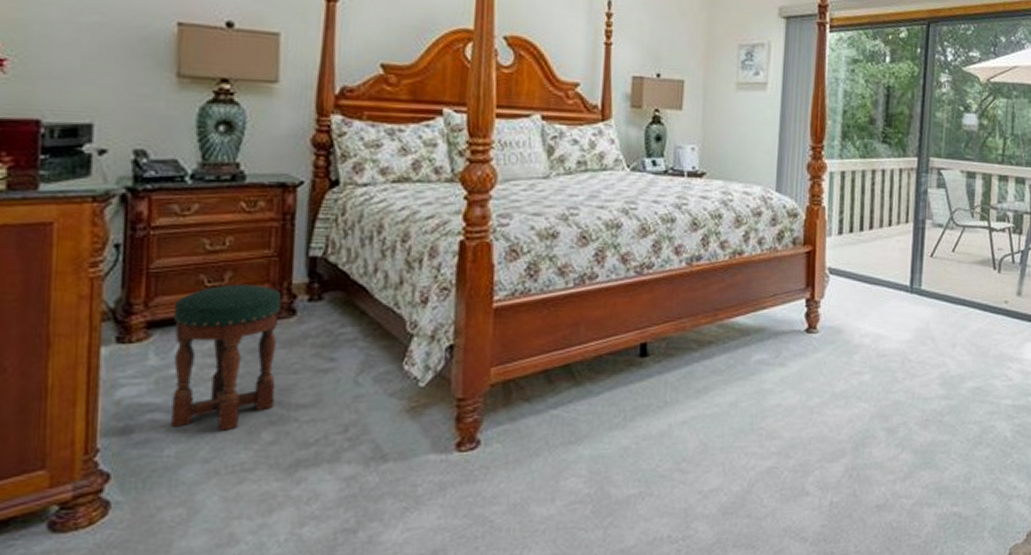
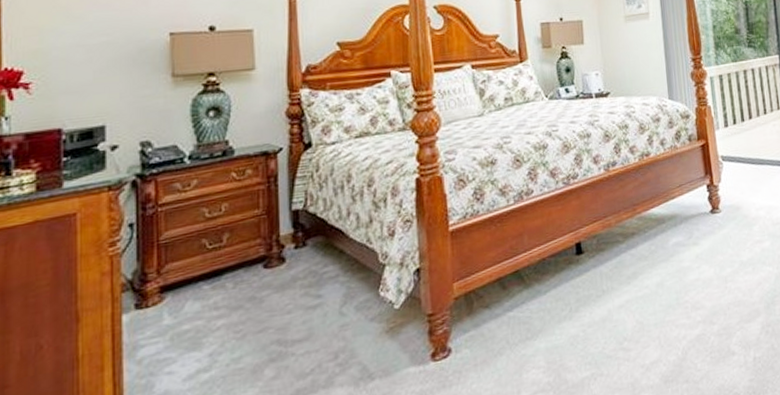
stool: present [171,284,282,431] -> none [182,241,274,377]

